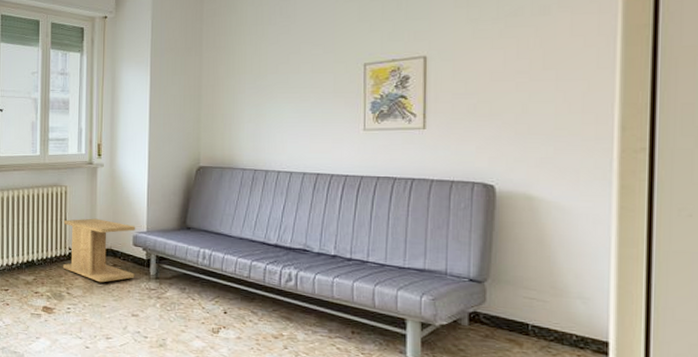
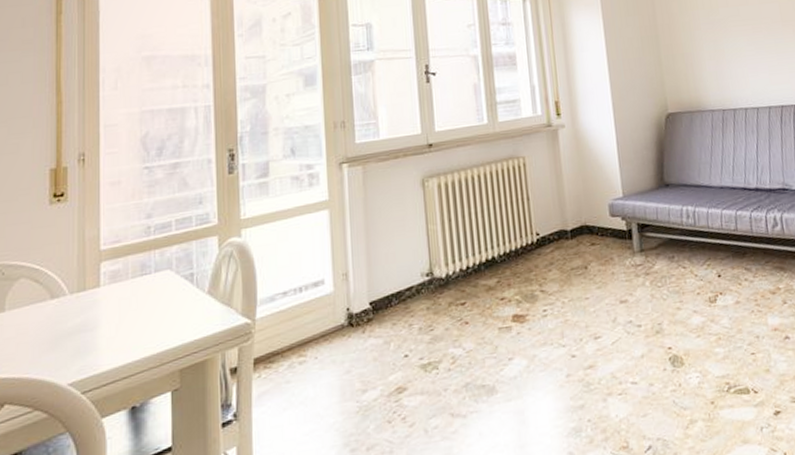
side table: present [62,218,136,283] -> none [526,190,617,270]

